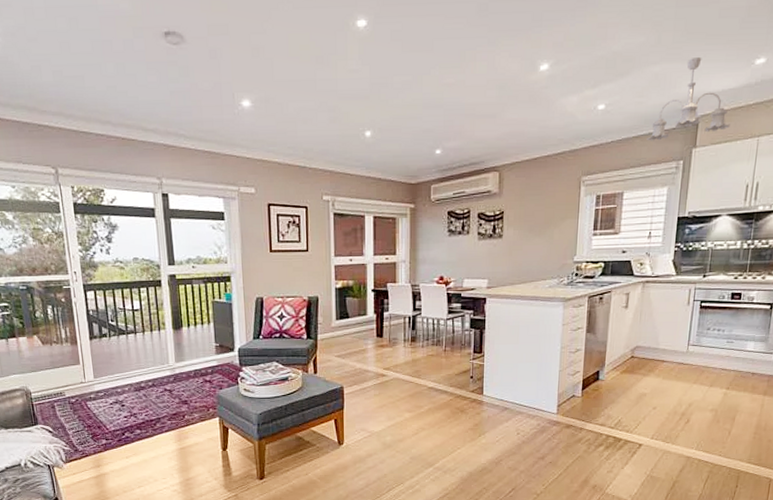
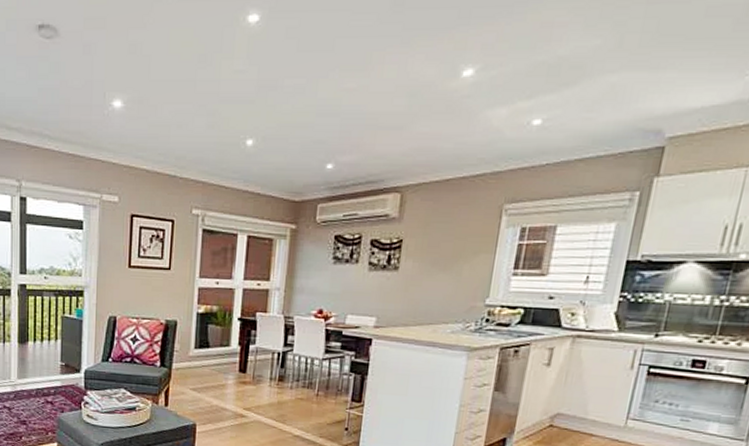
ceiling light fixture: present [647,57,730,141] -> none [593,66,709,166]

